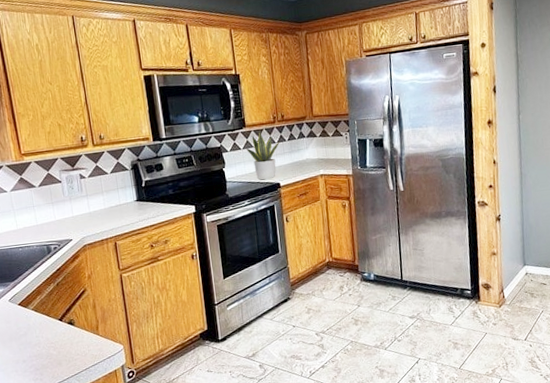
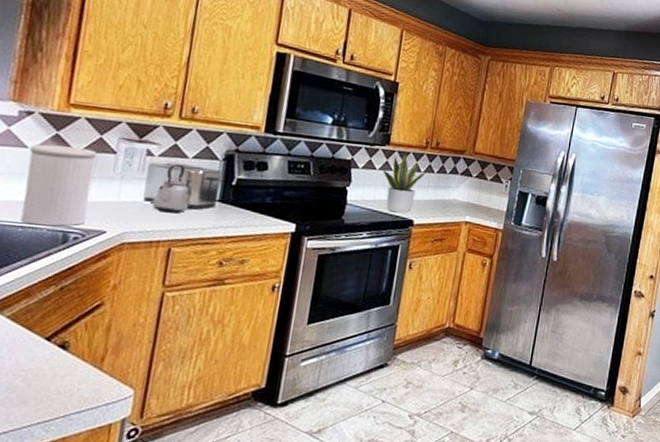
canister: none [8,183,57,245] -> present [20,144,97,227]
toaster: none [83,177,137,213] -> present [142,161,222,210]
kettle: none [94,179,119,218] -> present [153,164,189,213]

